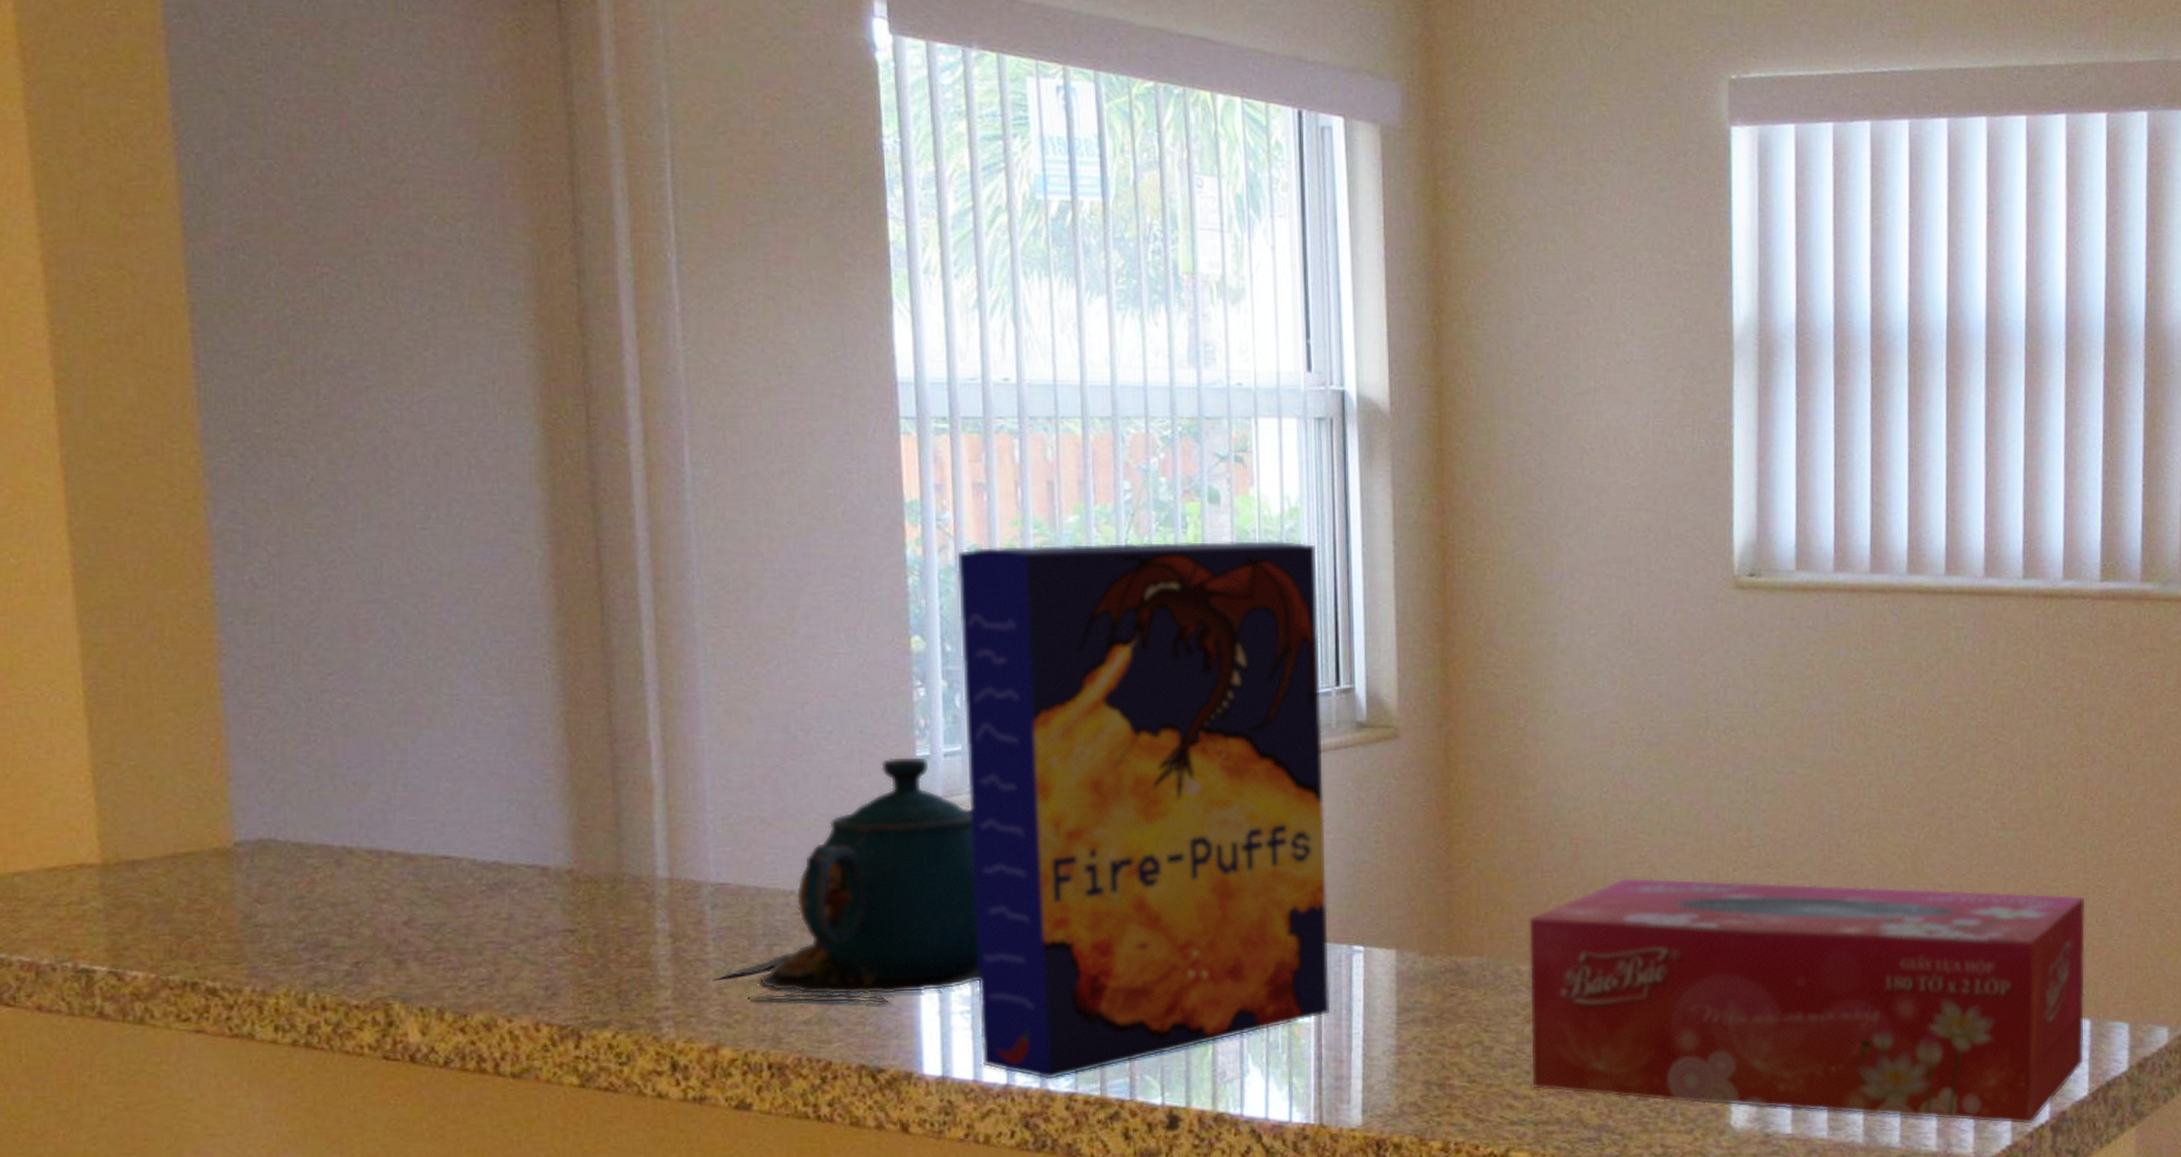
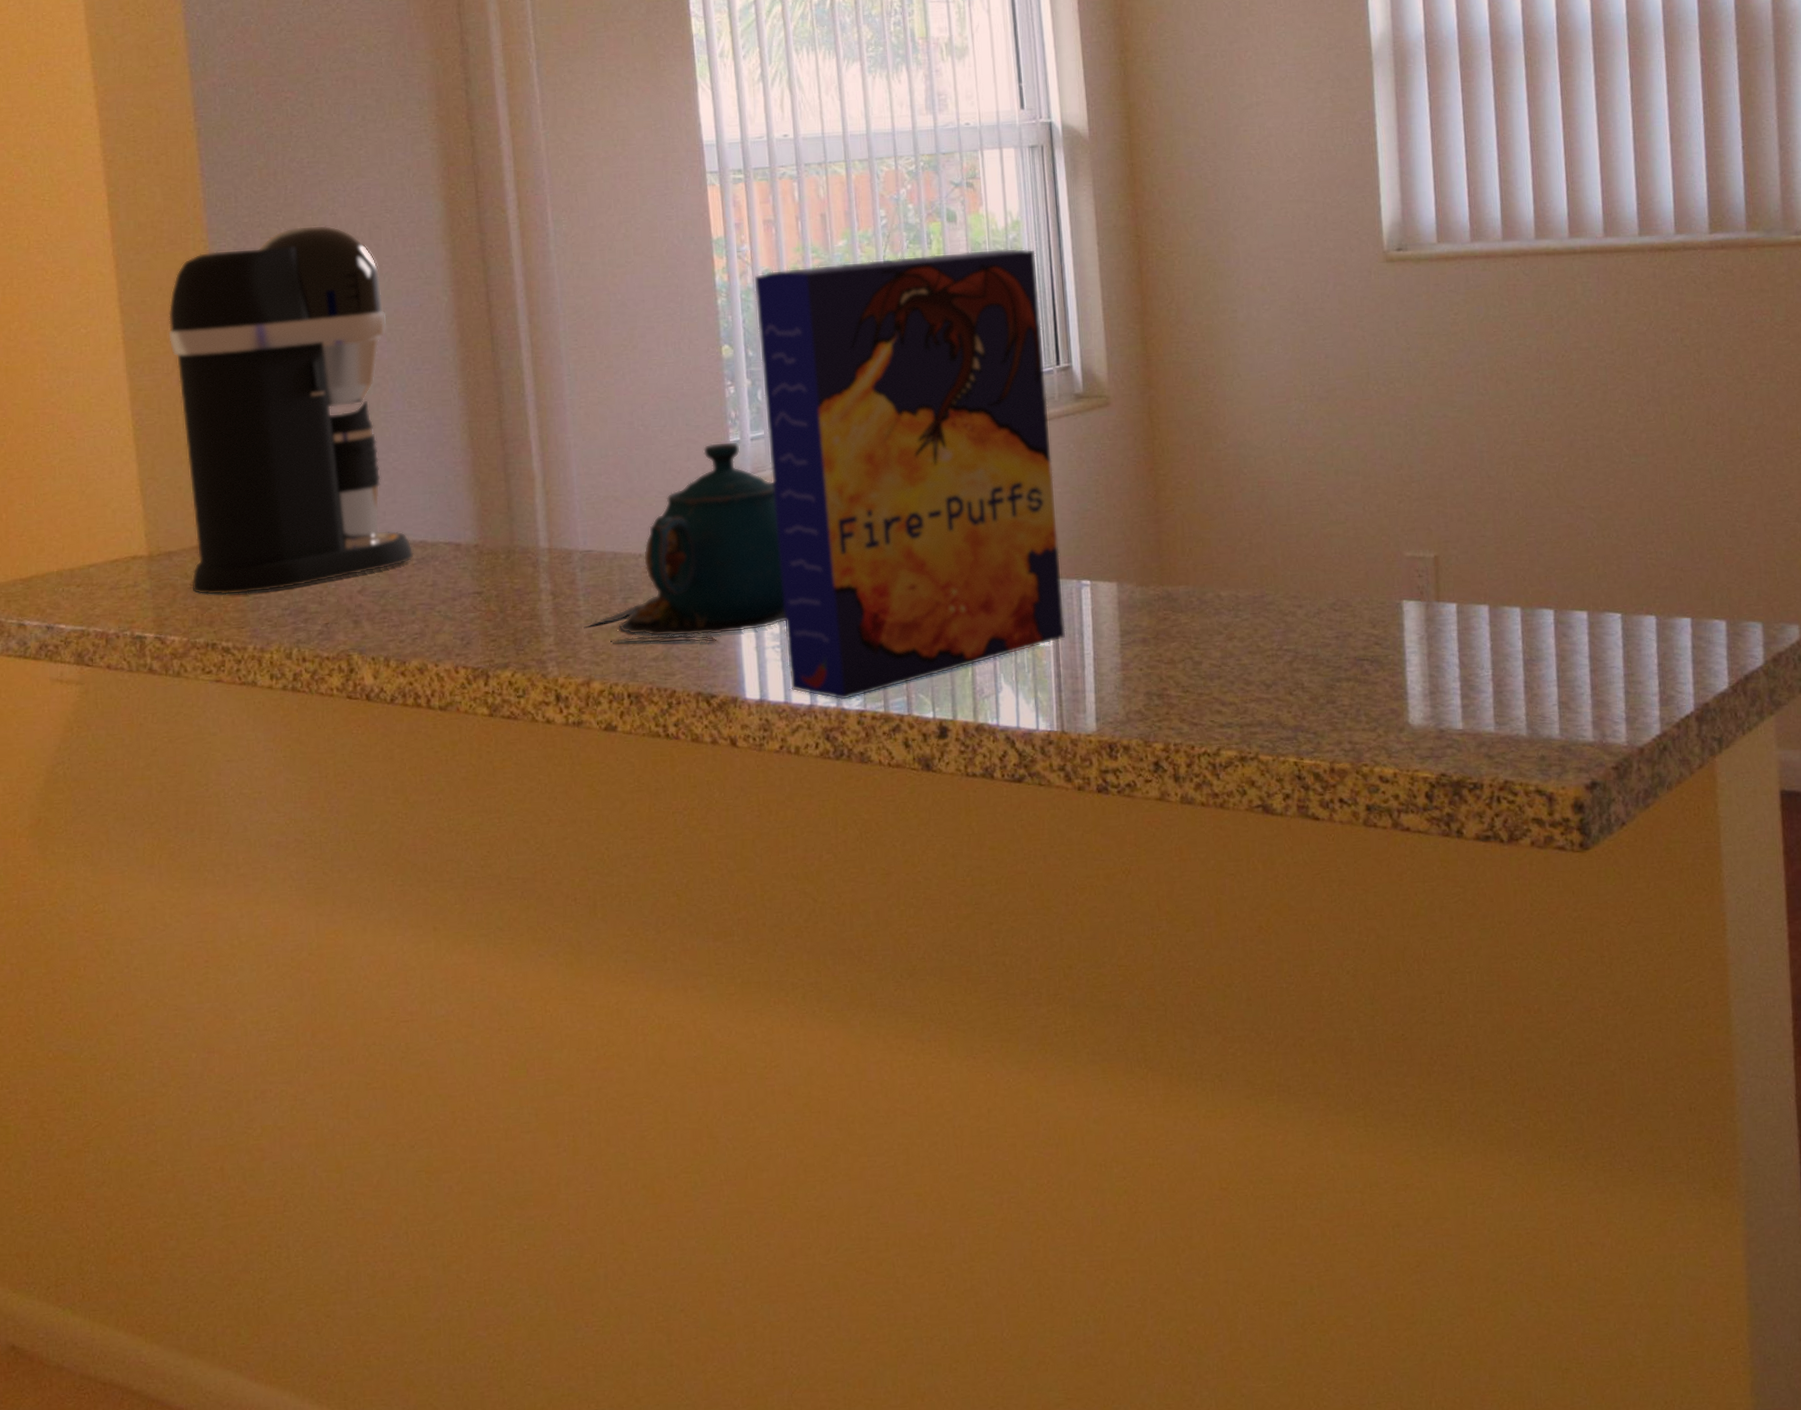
coffee maker: none [139,445,483,920] -> present [167,225,414,596]
tissue box: present [1528,877,2086,1125] -> none [1225,510,1723,716]

